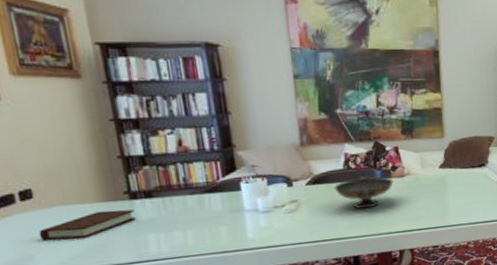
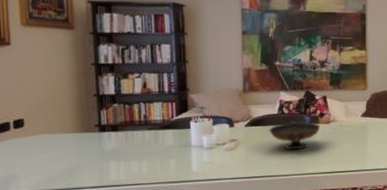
book: present [38,209,136,241] -> none [24,140,102,164]

